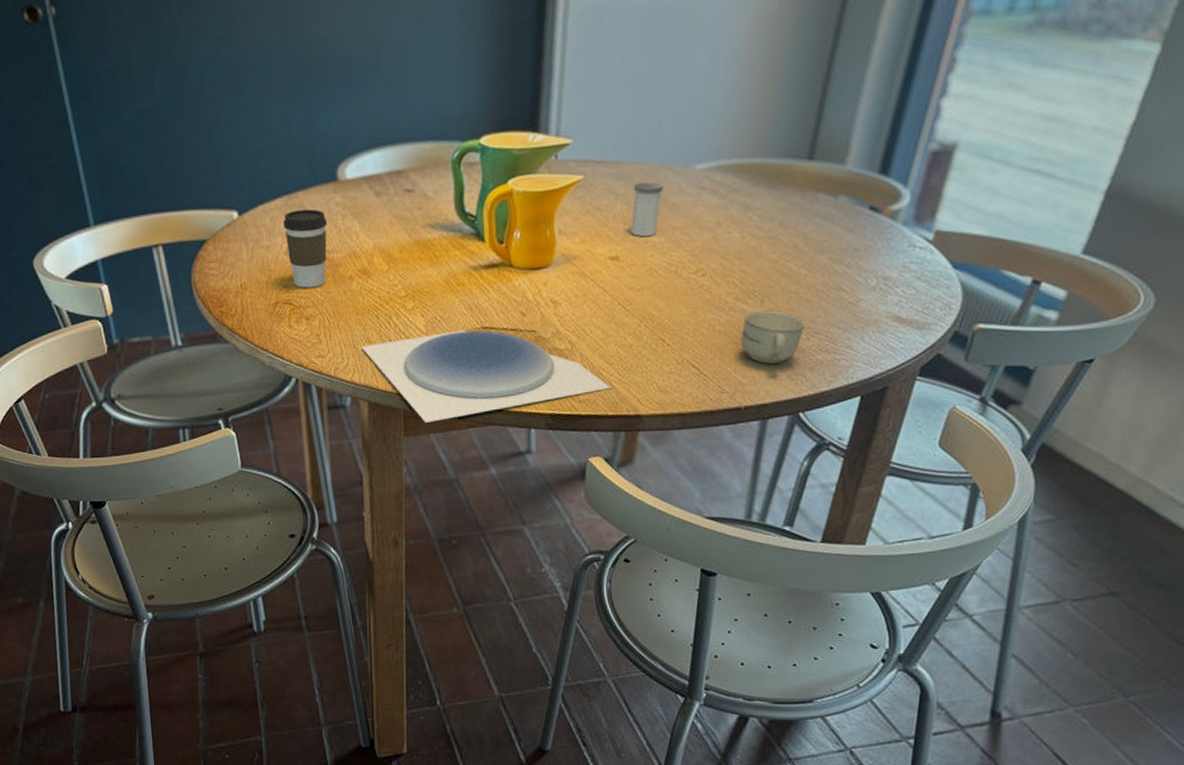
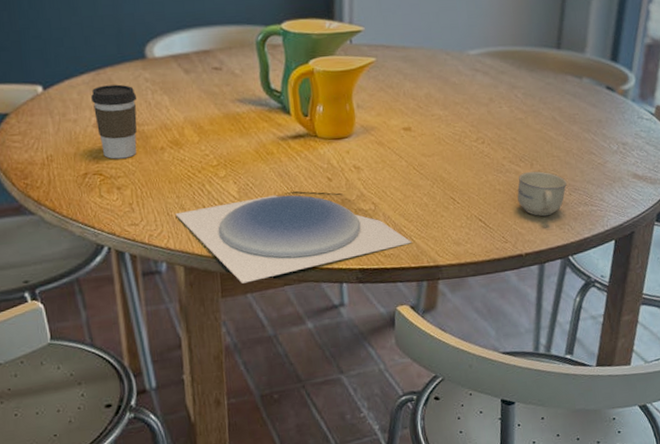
salt shaker: present [630,182,664,237] -> none [418,64,444,111]

